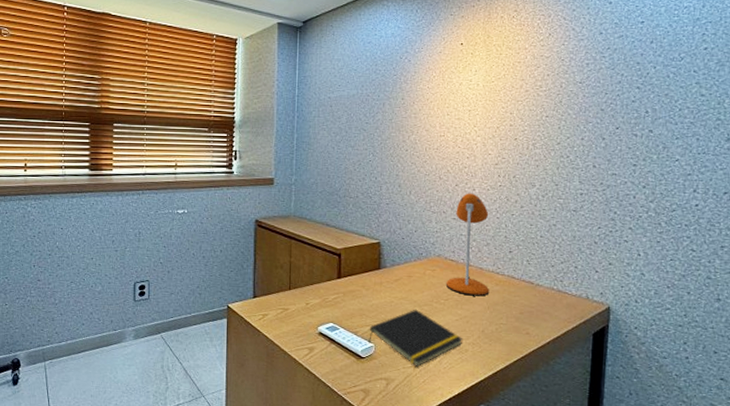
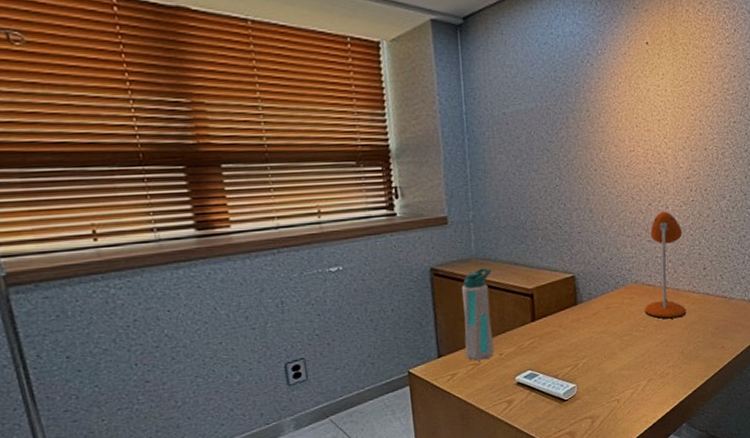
water bottle: none [277,225,307,307] -> present [461,268,495,361]
notepad: present [369,309,463,367] -> none [570,341,664,399]

